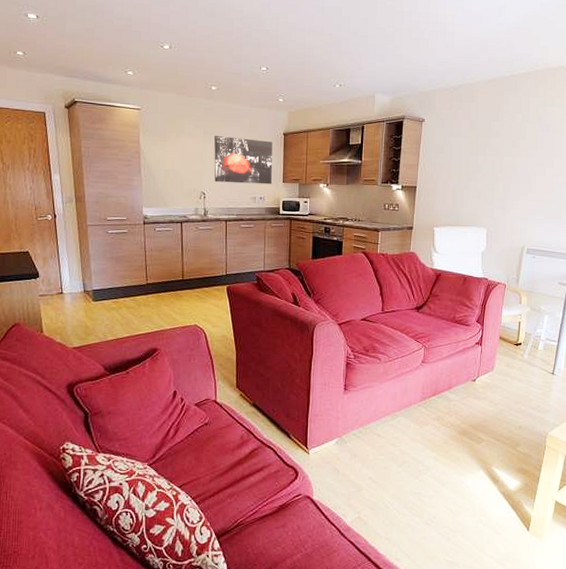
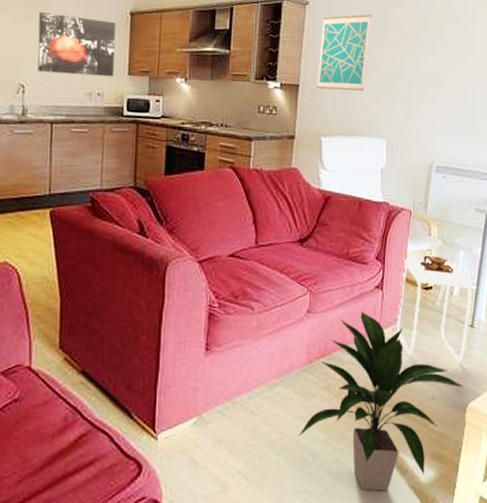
indoor plant: none [415,362,546,495] -> present [299,311,465,491]
wall art: none [431,128,476,190] -> present [317,14,372,91]
side table: none [492,319,556,400] -> present [397,255,474,361]

